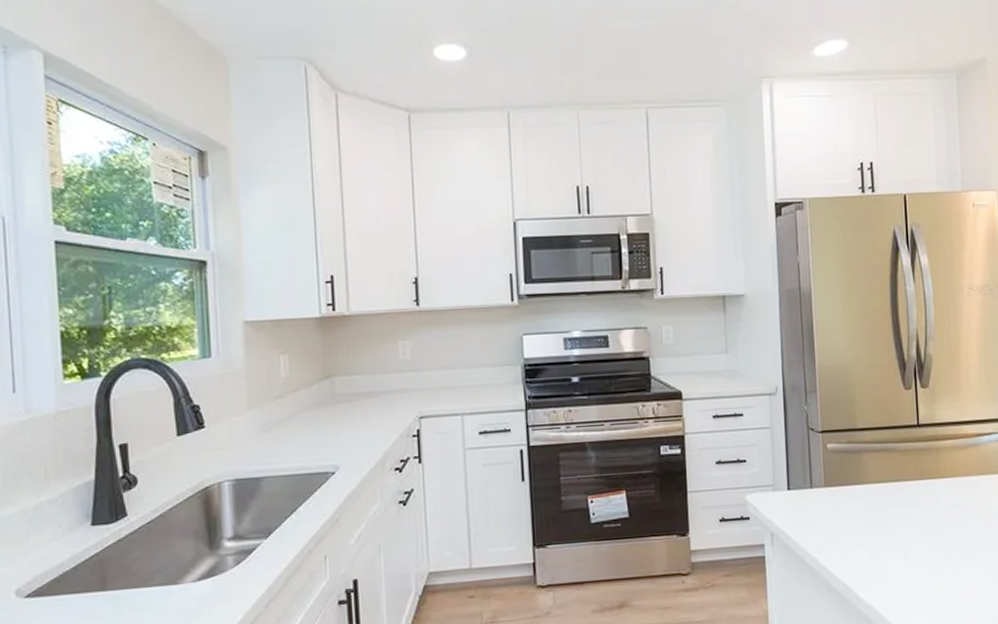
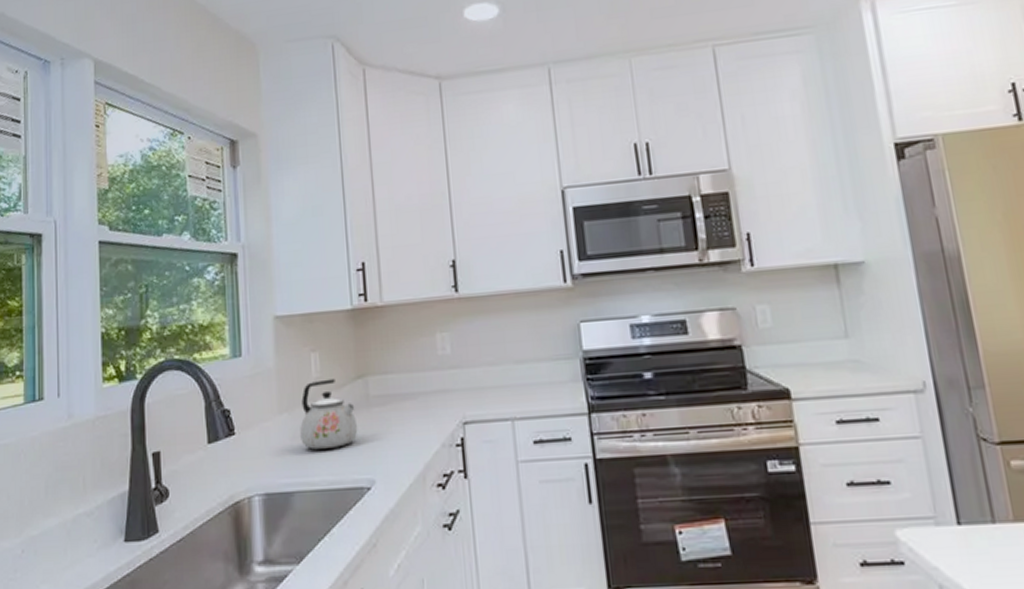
kettle: none [269,378,324,441] -> present [300,378,358,450]

